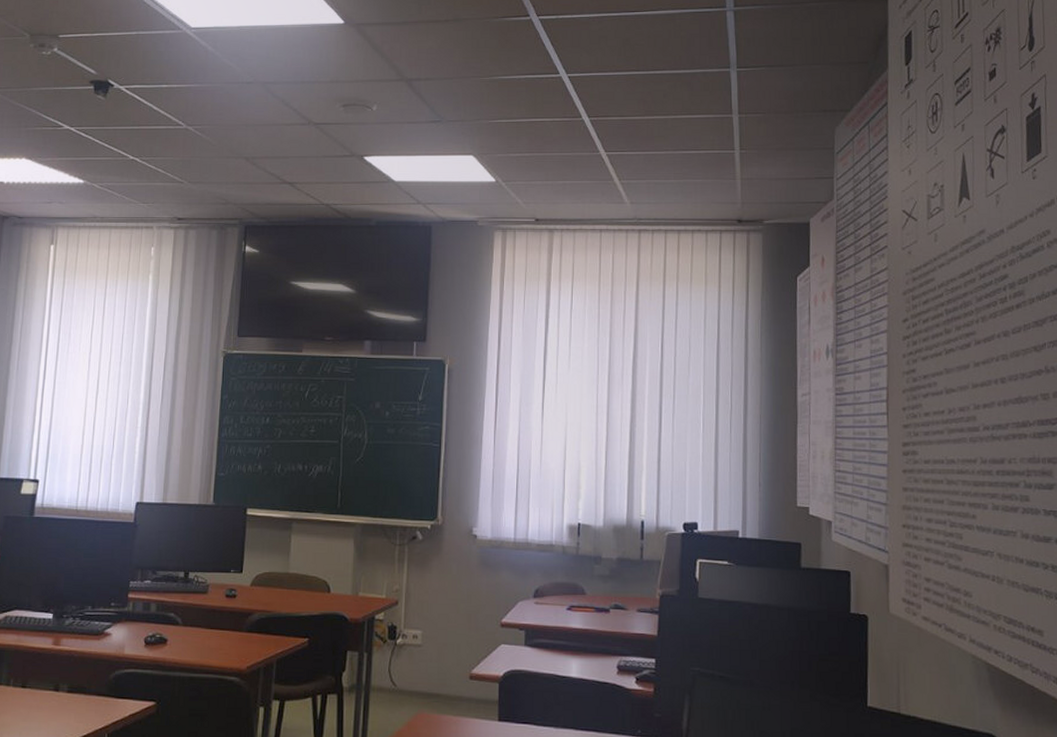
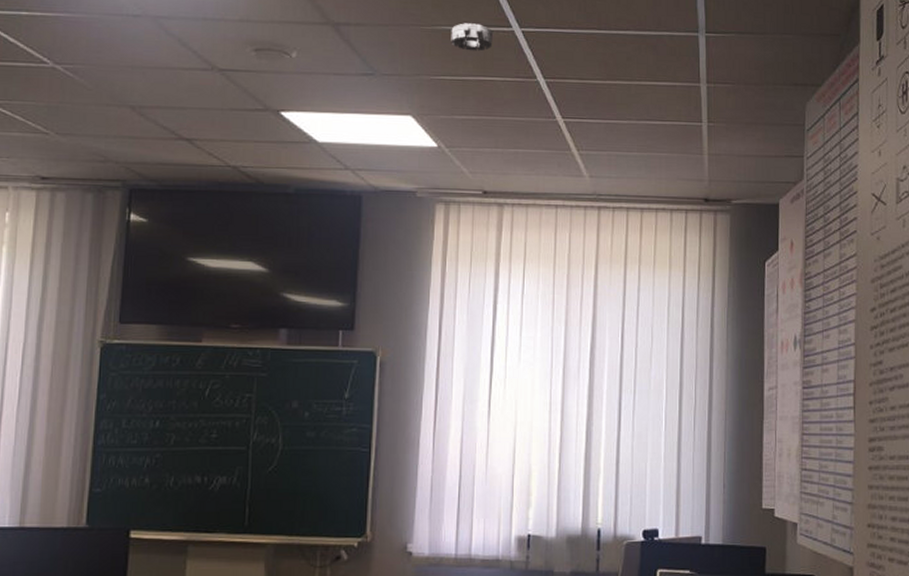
smoke detector: none [506,72,543,96] -> present [451,23,493,51]

